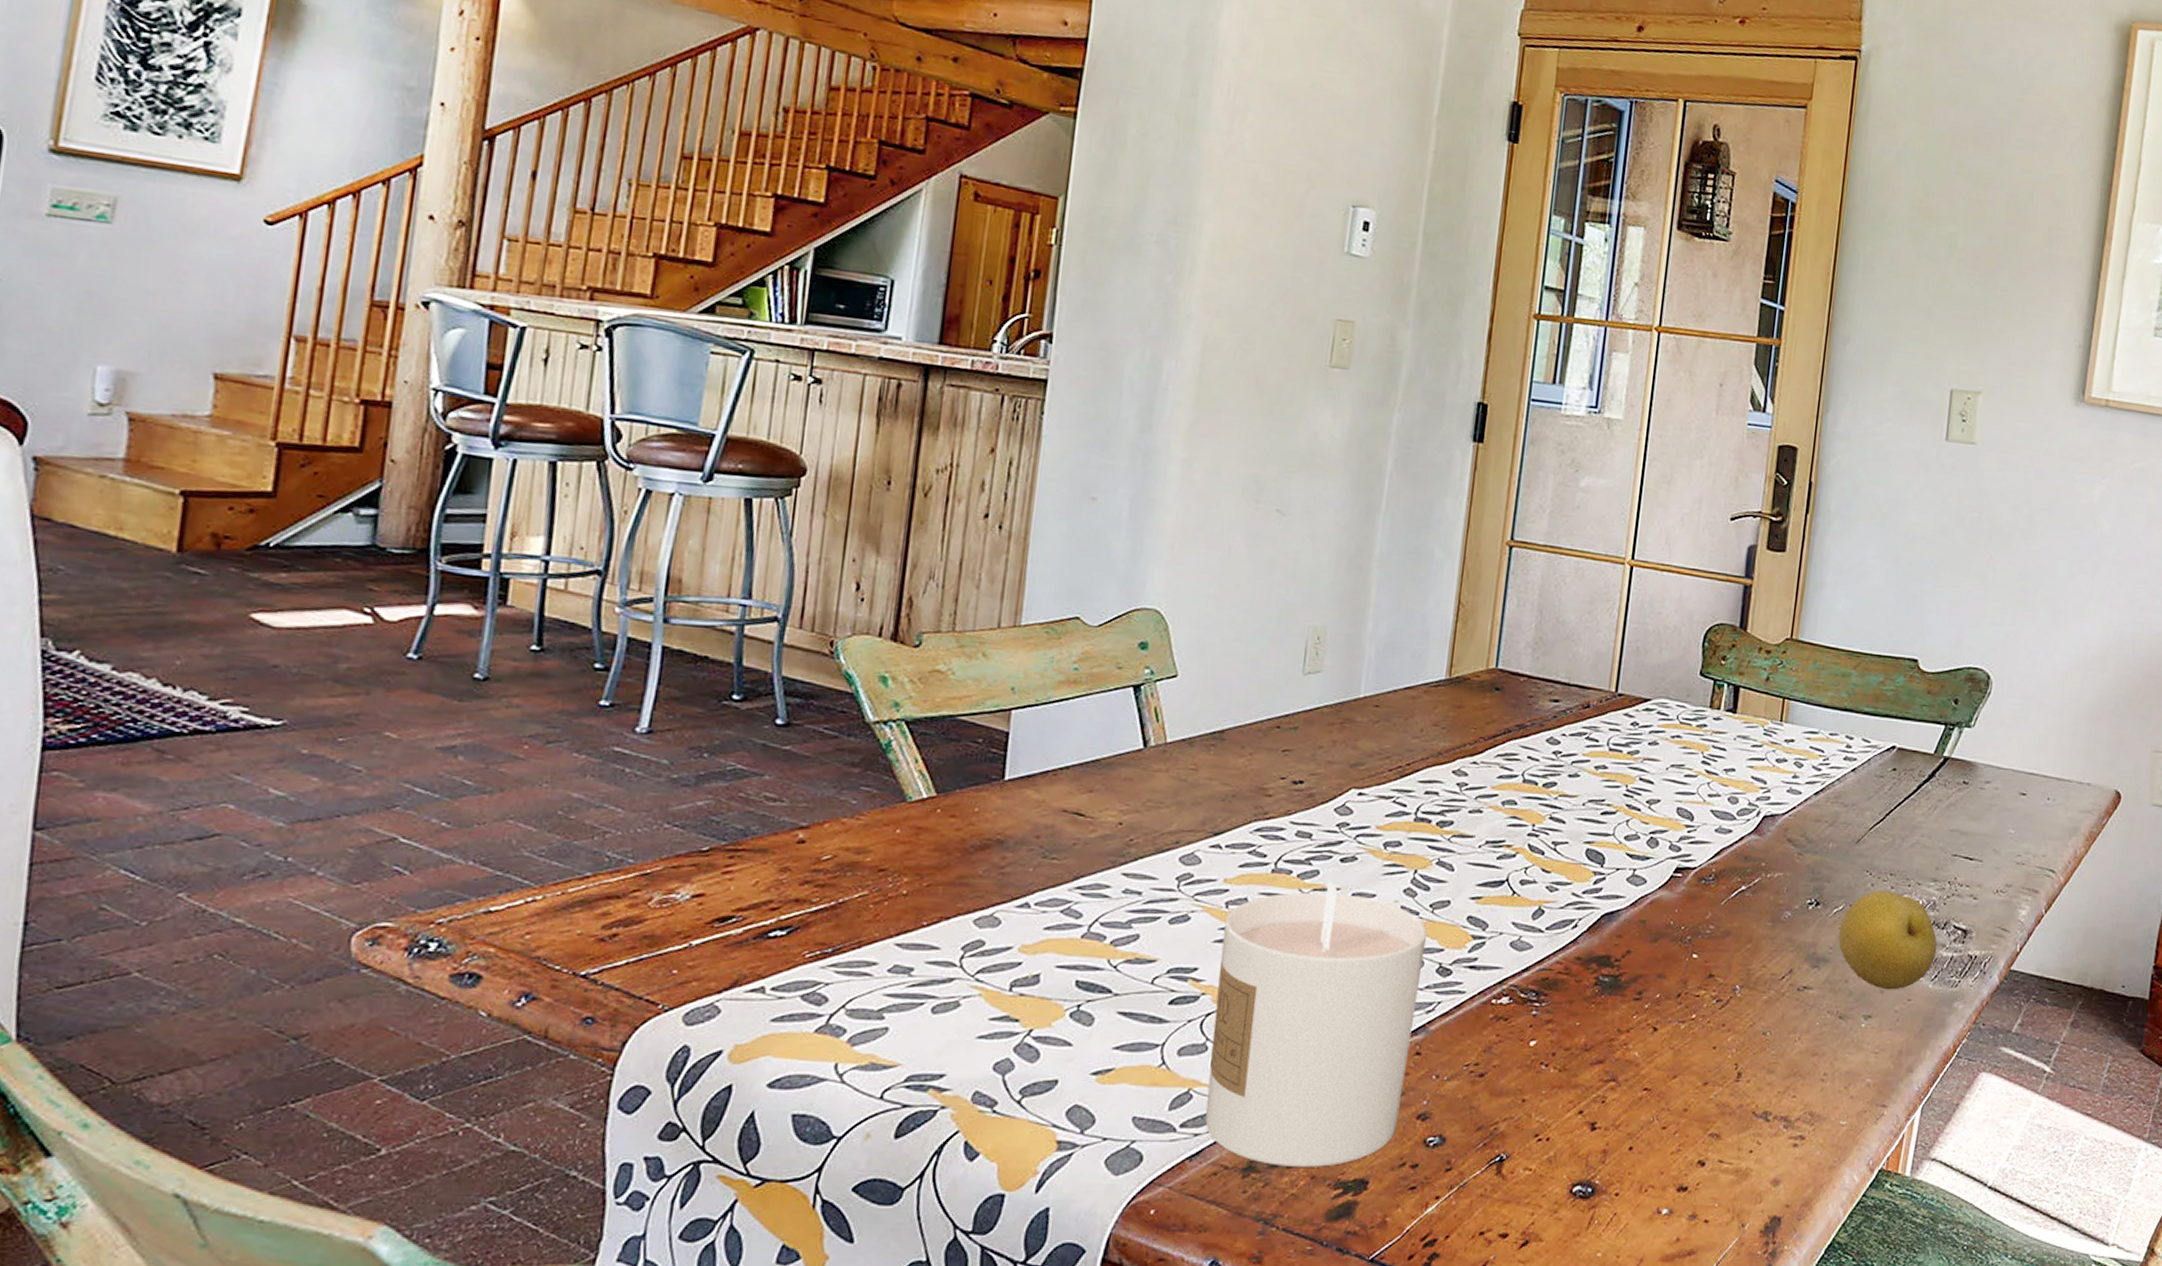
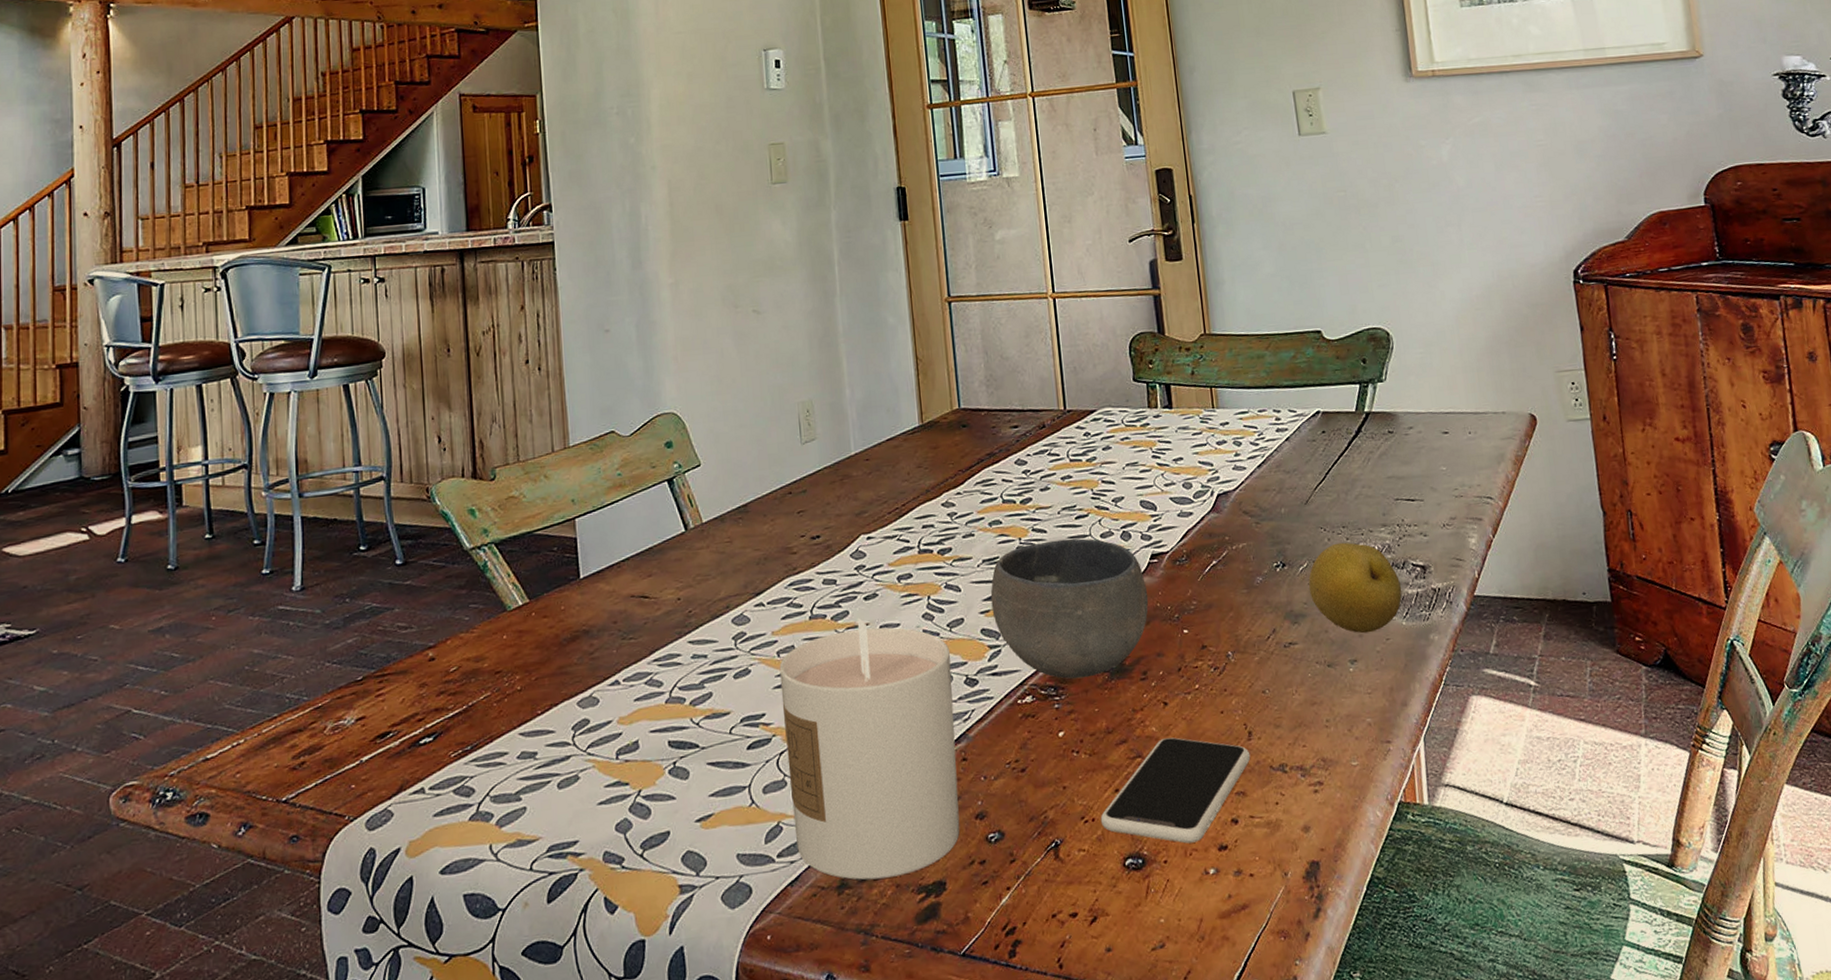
bowl: none [1484,833,1663,988] -> present [990,538,1149,679]
smartphone: none [1555,1064,1735,1179] -> present [1100,737,1251,844]

